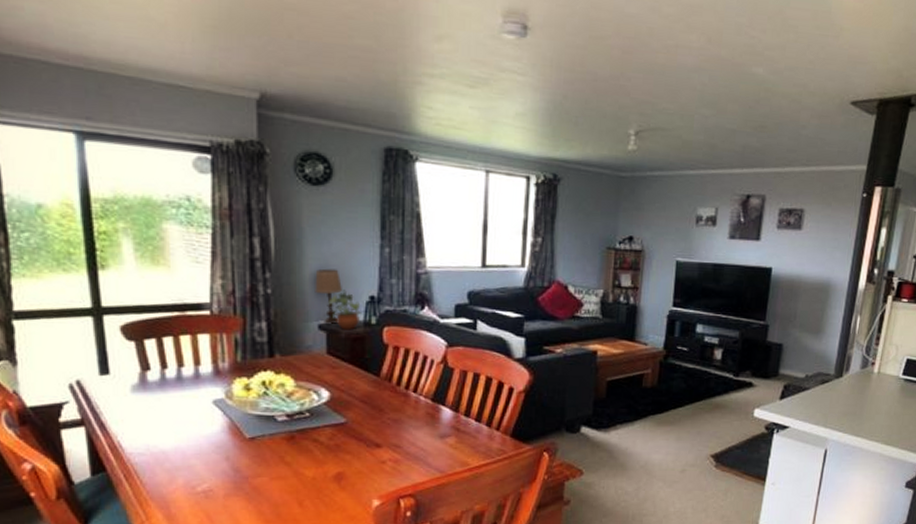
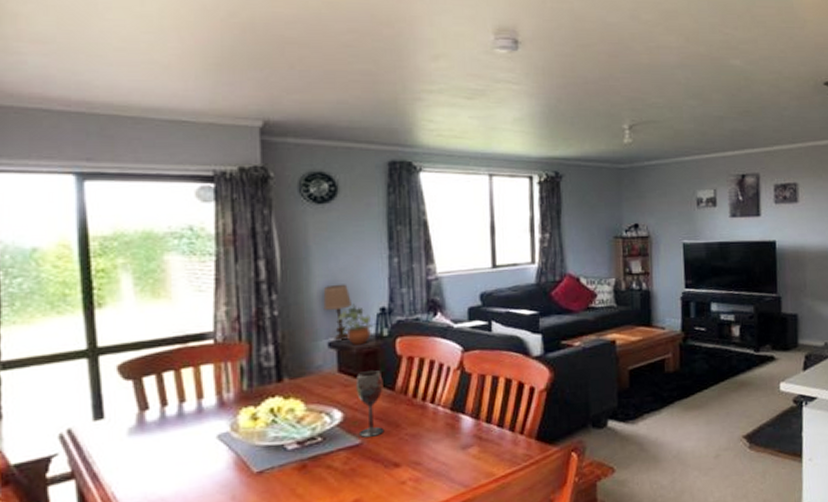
wine glass: none [343,355,369,417] -> present [355,369,385,437]

